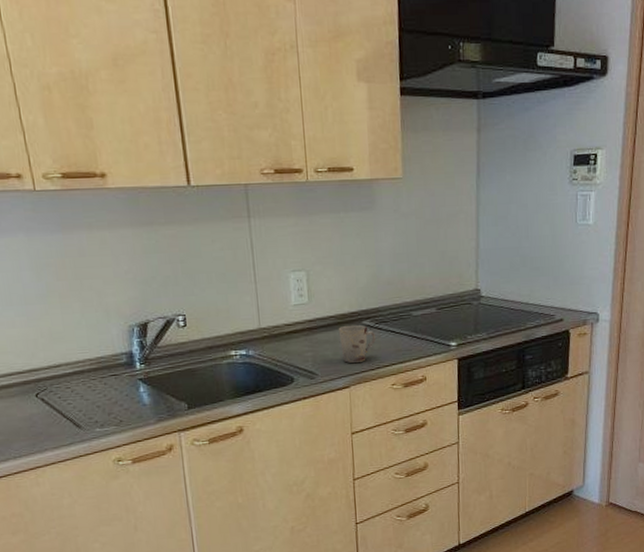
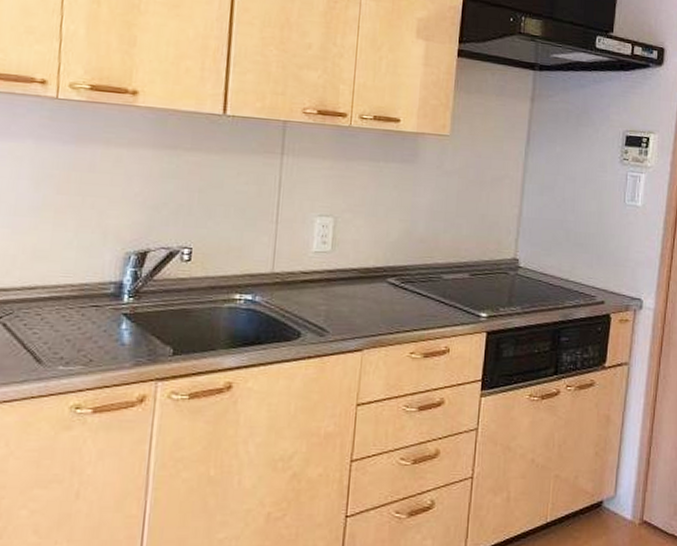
cup: present [338,324,376,364] -> none [359,280,399,325]

